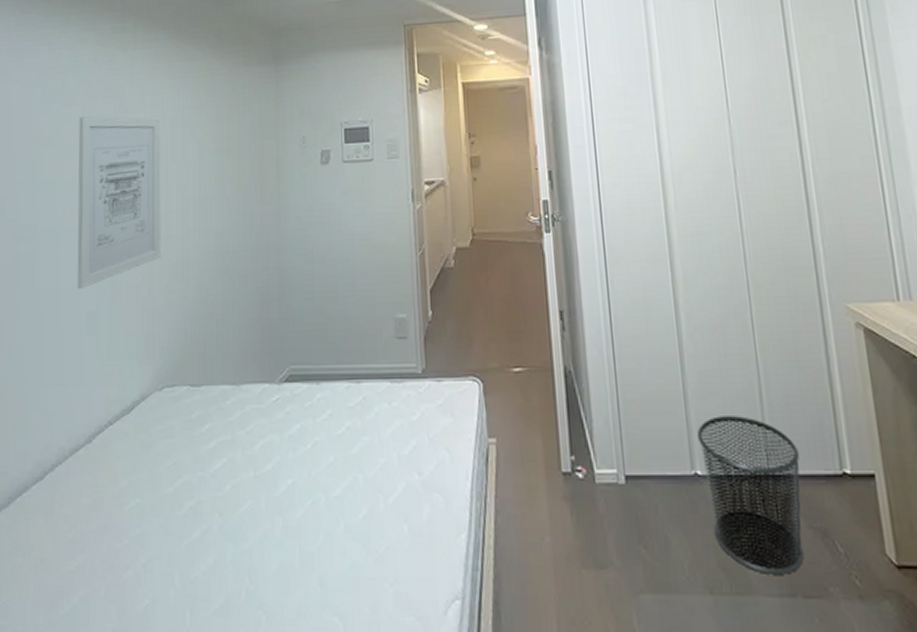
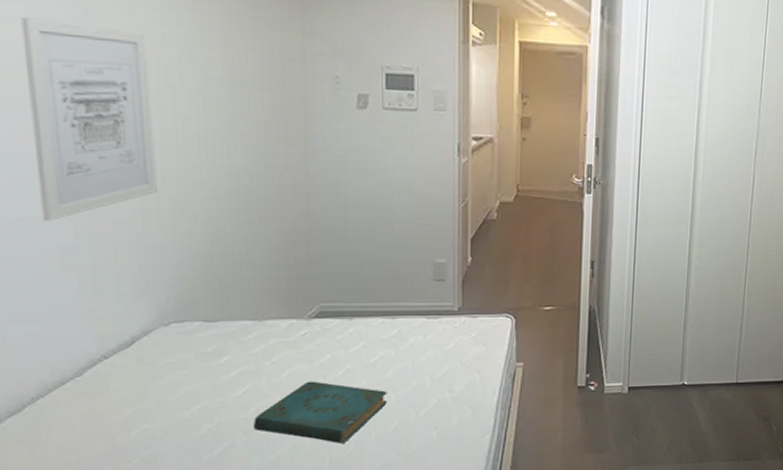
book: none [229,455,355,535] -> present [254,381,387,444]
waste bin: present [697,416,804,574] -> none [689,342,761,448]

